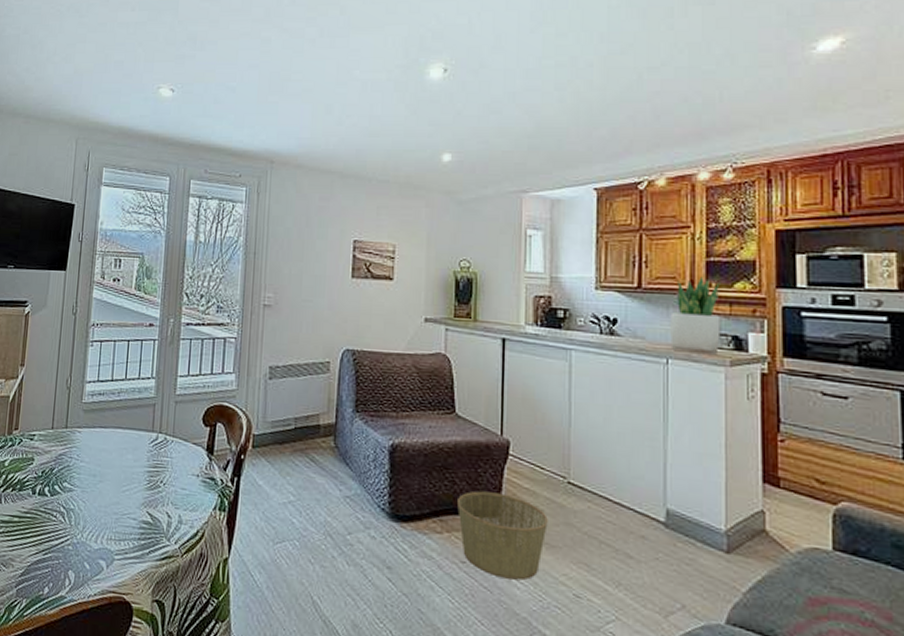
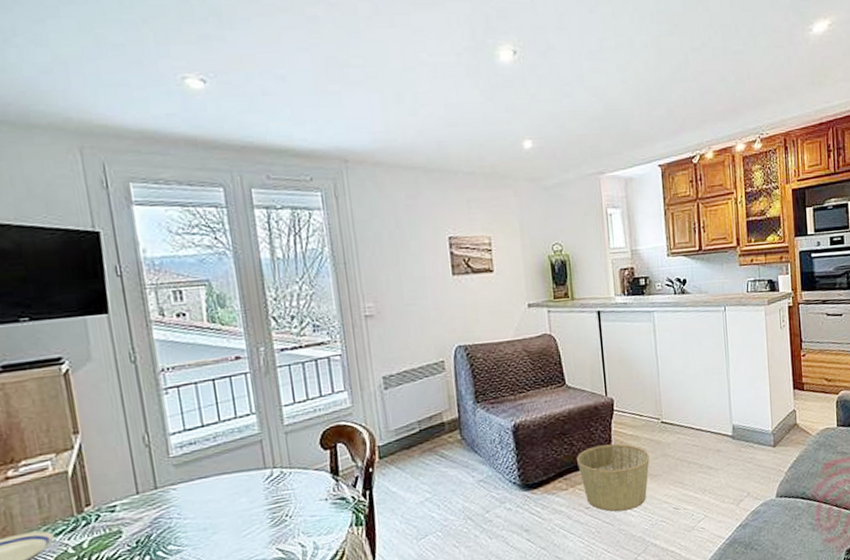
planter: present [670,276,721,356] -> none [724,234,760,300]

